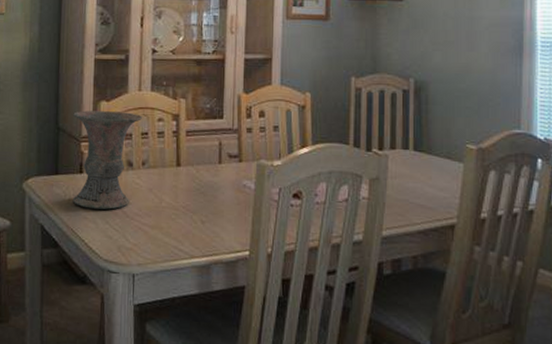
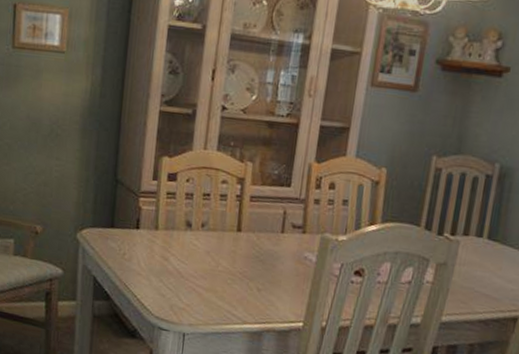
vase: present [72,110,142,210] -> none [127,164,205,269]

